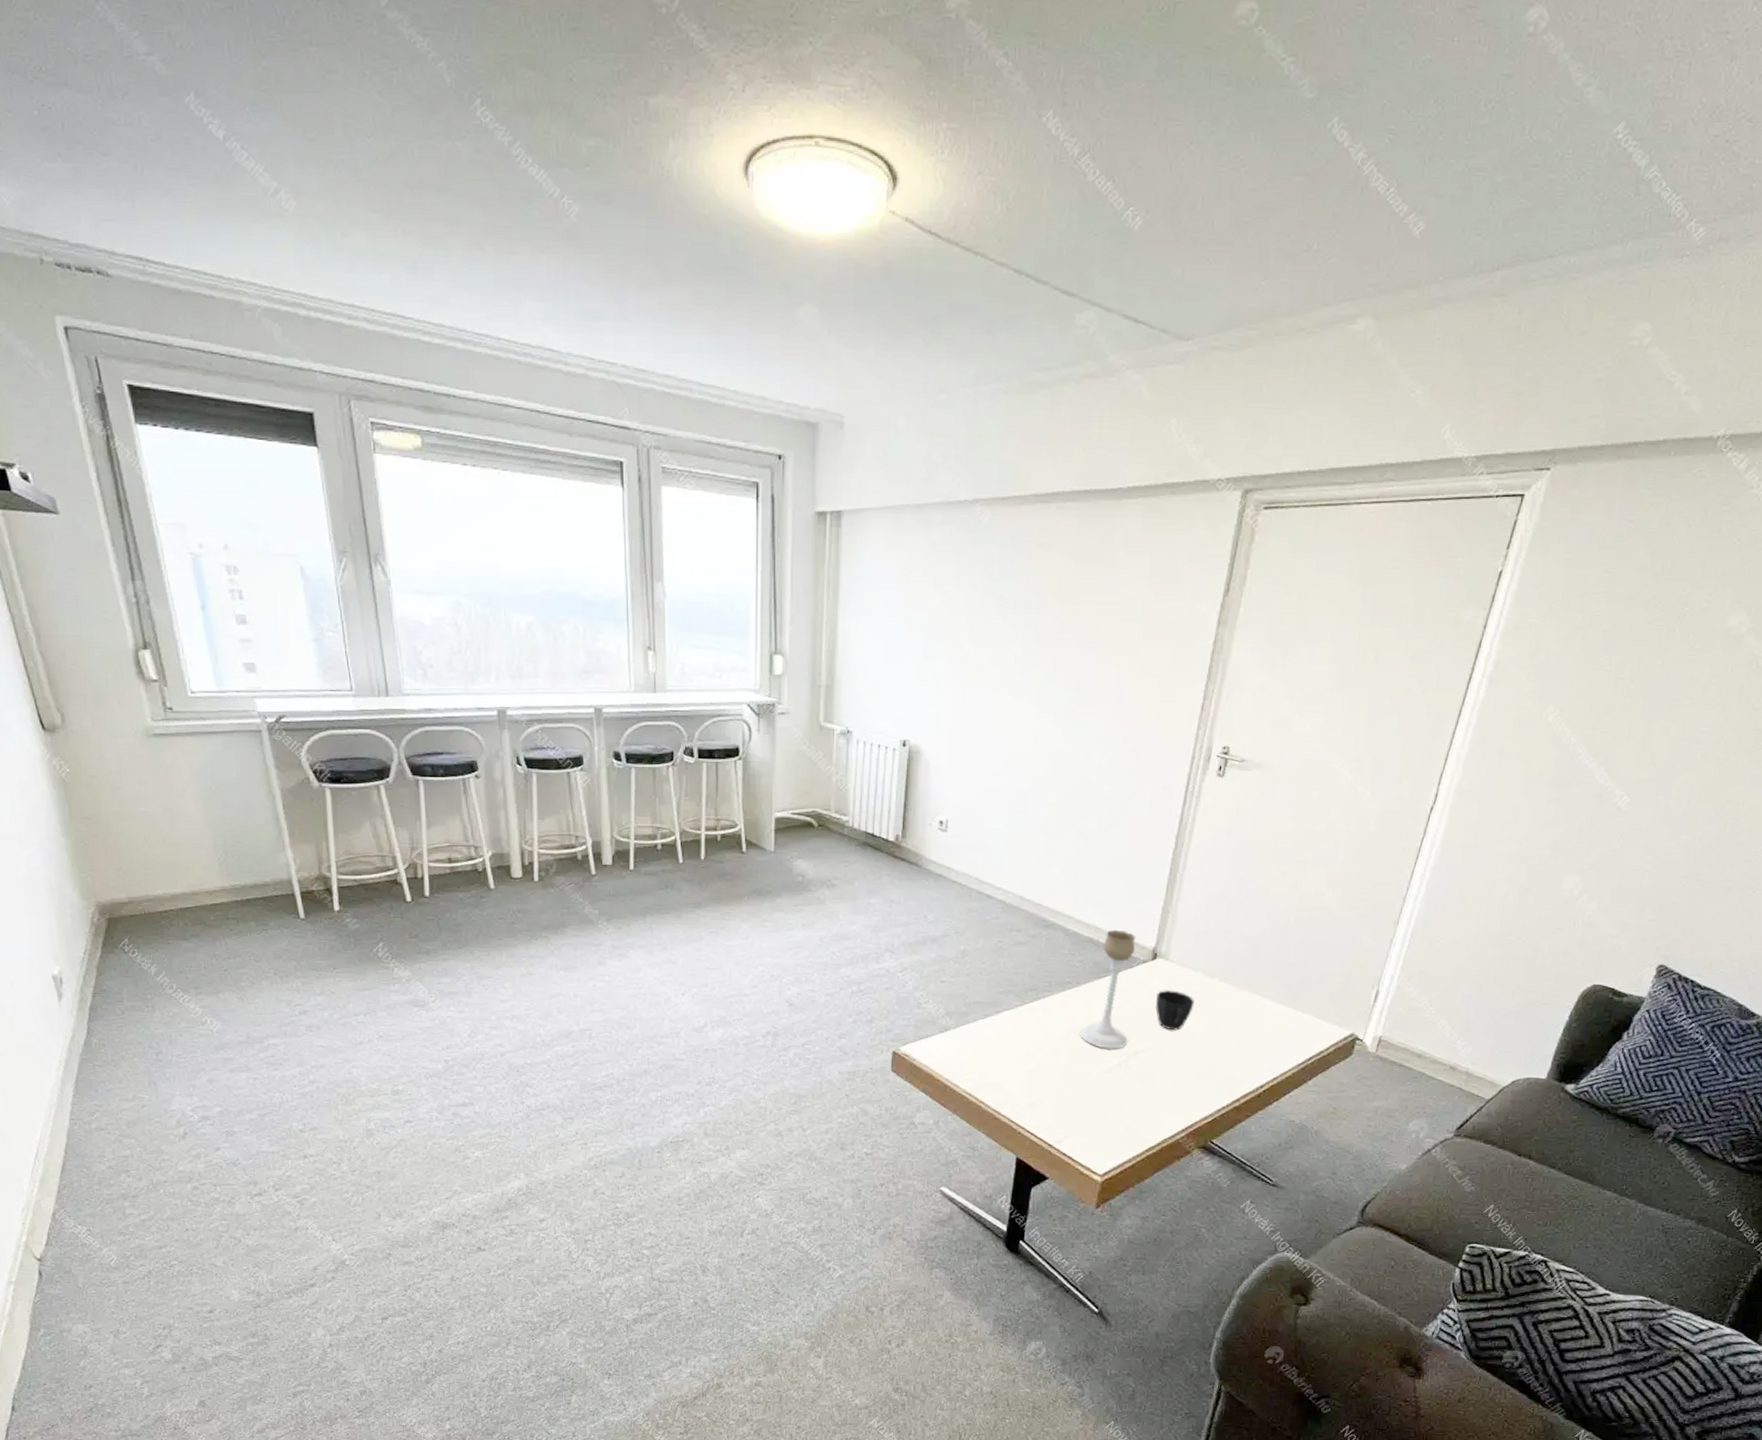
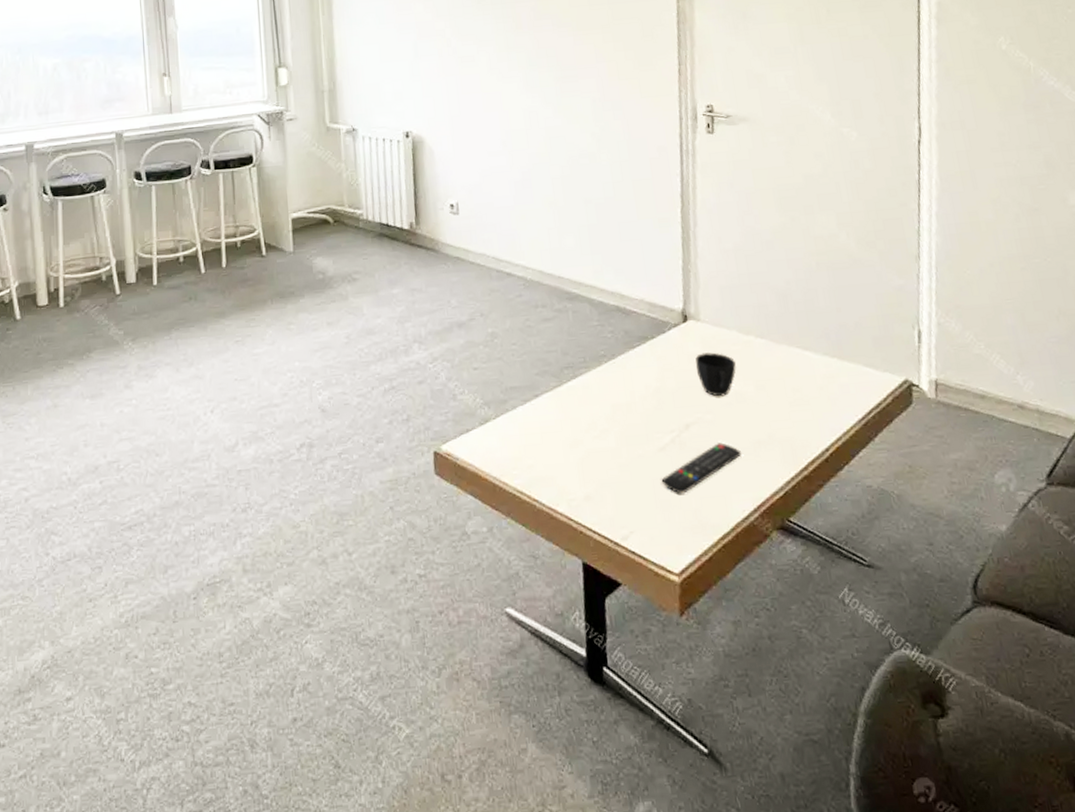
candle holder: present [1080,929,1136,1049] -> none [625,294,676,425]
remote control: none [1102,1070,1181,1110] -> present [661,442,741,494]

